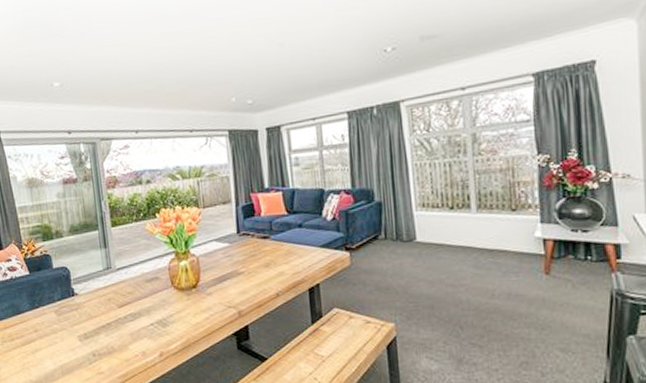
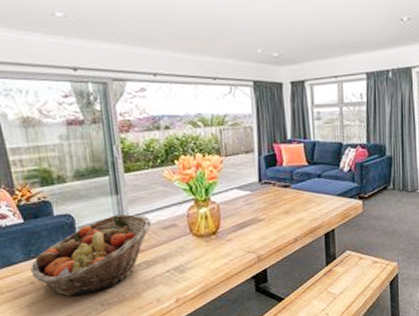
fruit basket: none [35,267,136,345] -> present [30,214,152,296]

